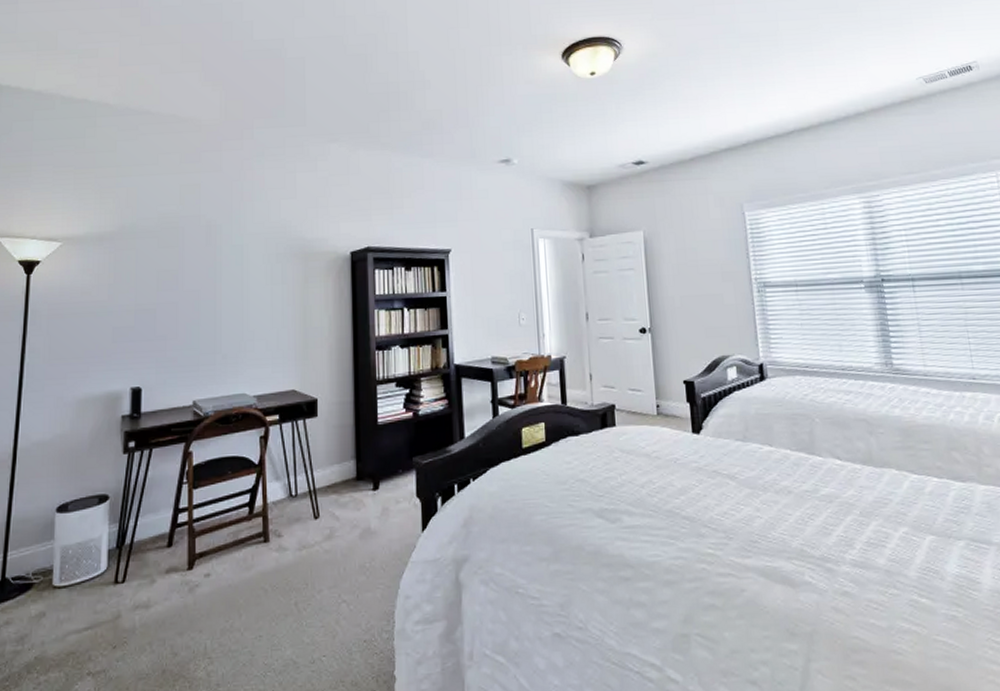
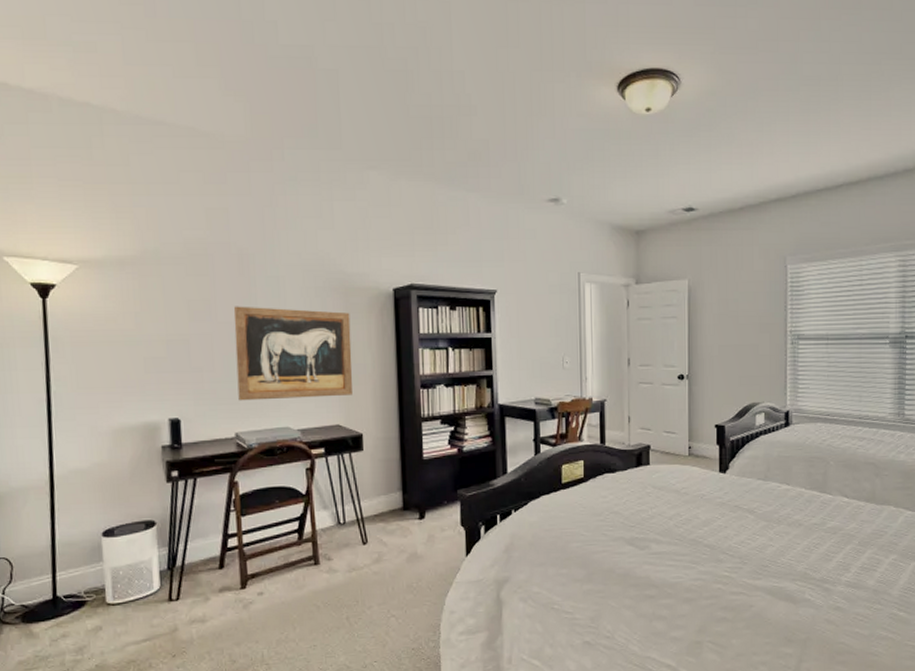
wall art: none [198,274,310,368] -> present [233,306,353,401]

